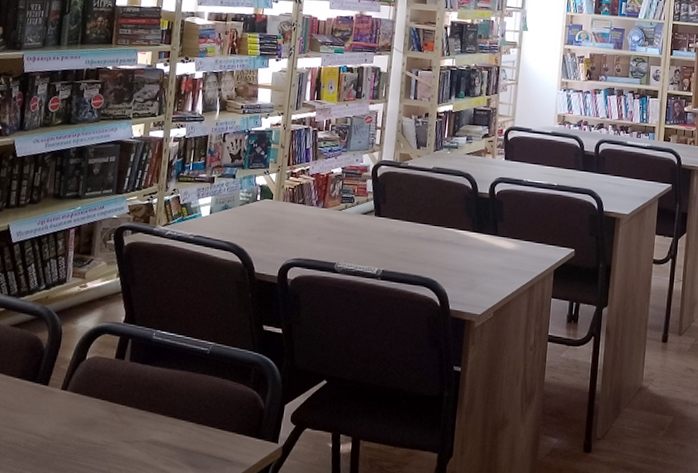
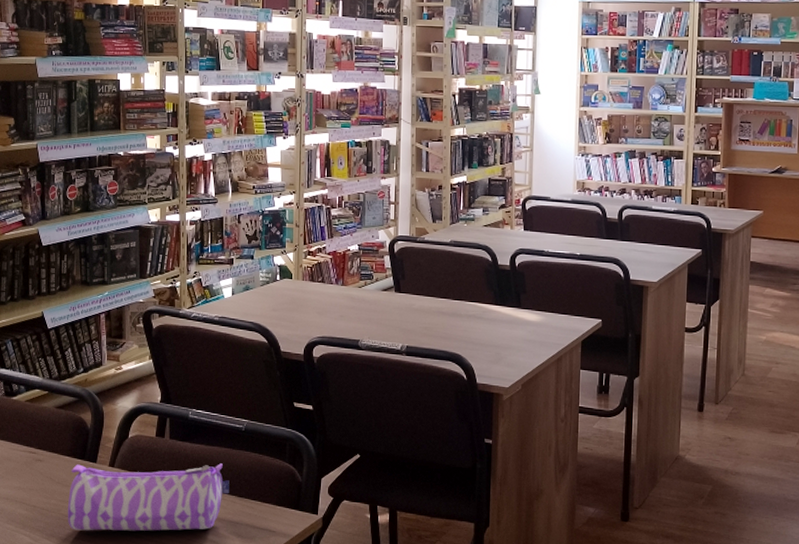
pencil case: none [9,387,189,460] -> present [67,463,229,531]

